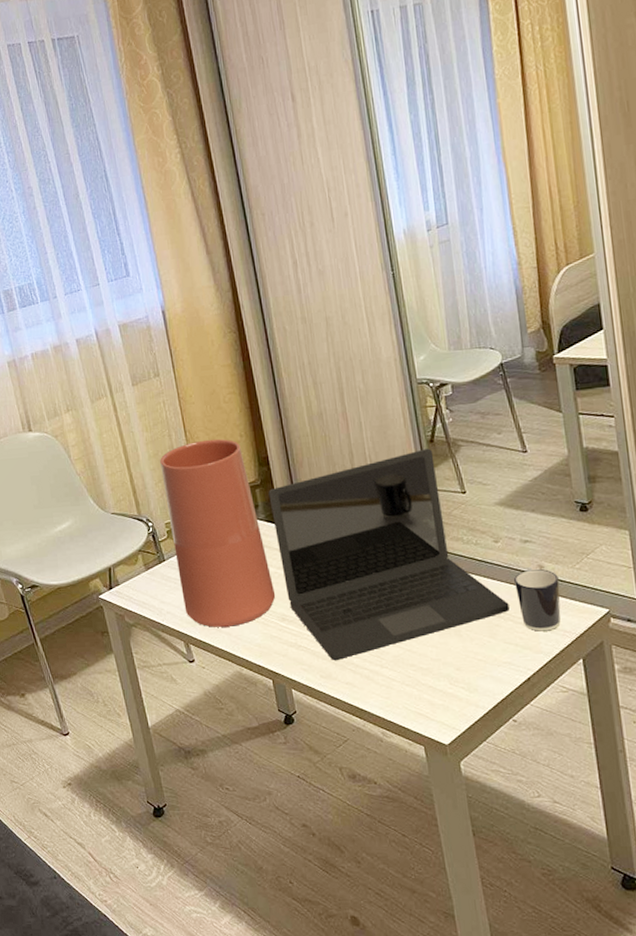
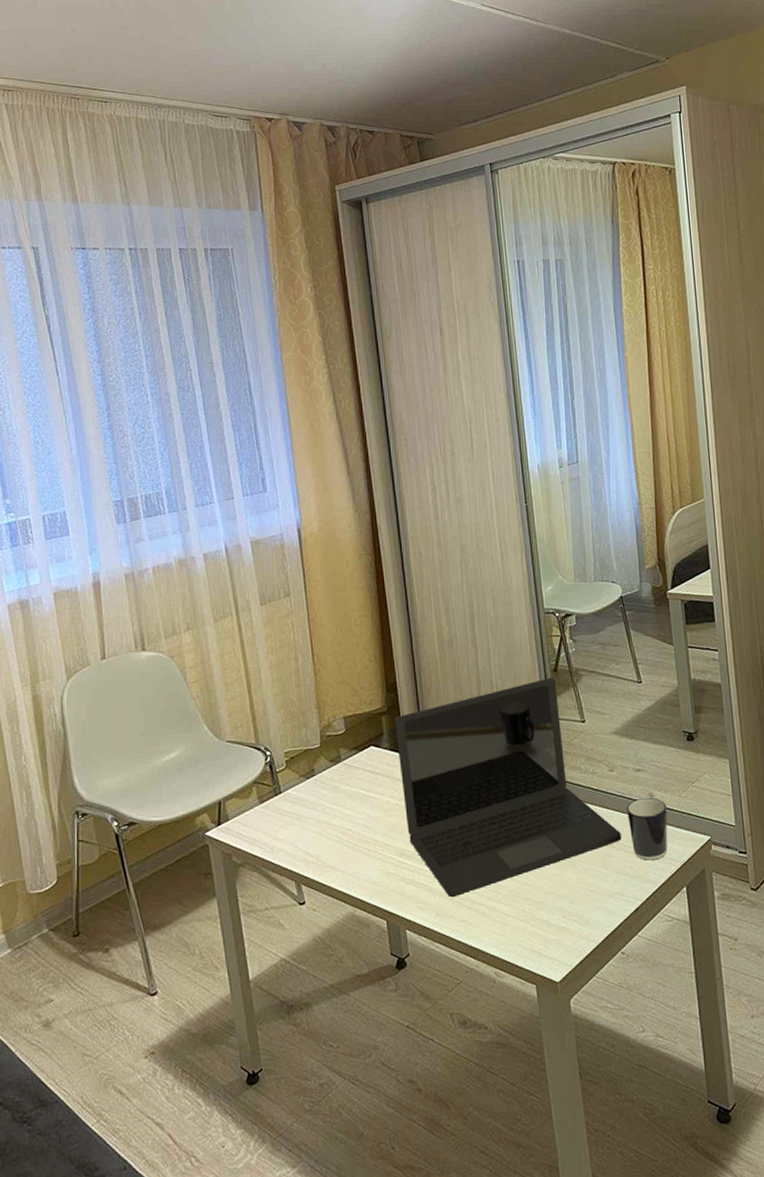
vase: present [160,438,276,627] -> none [284,663,396,865]

